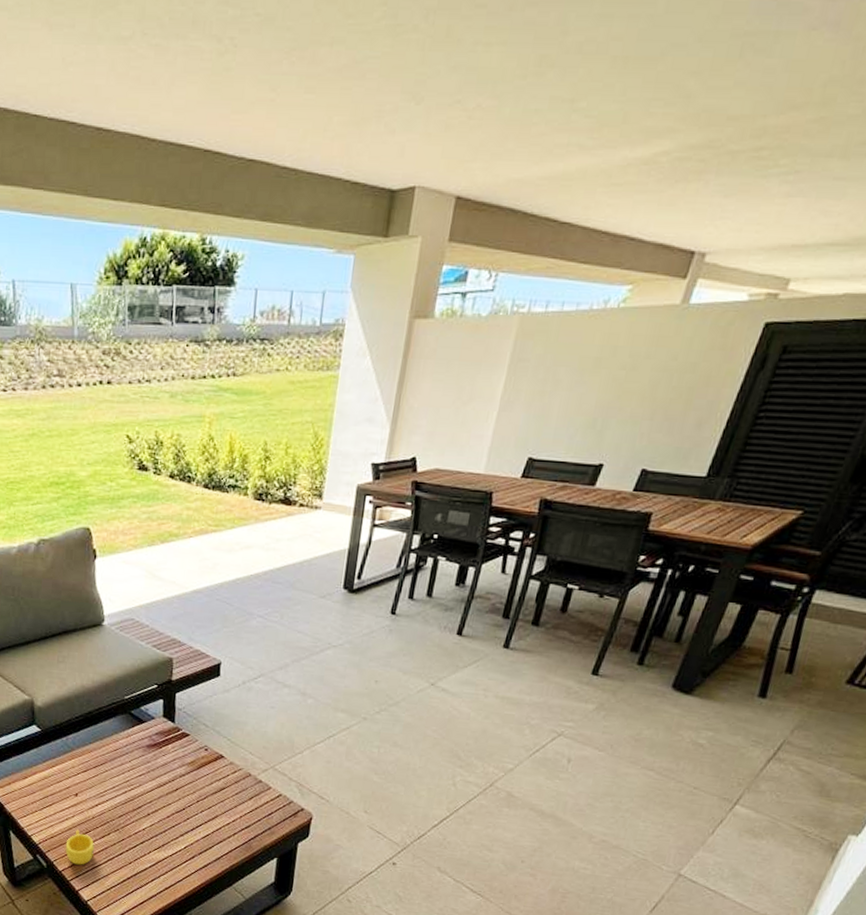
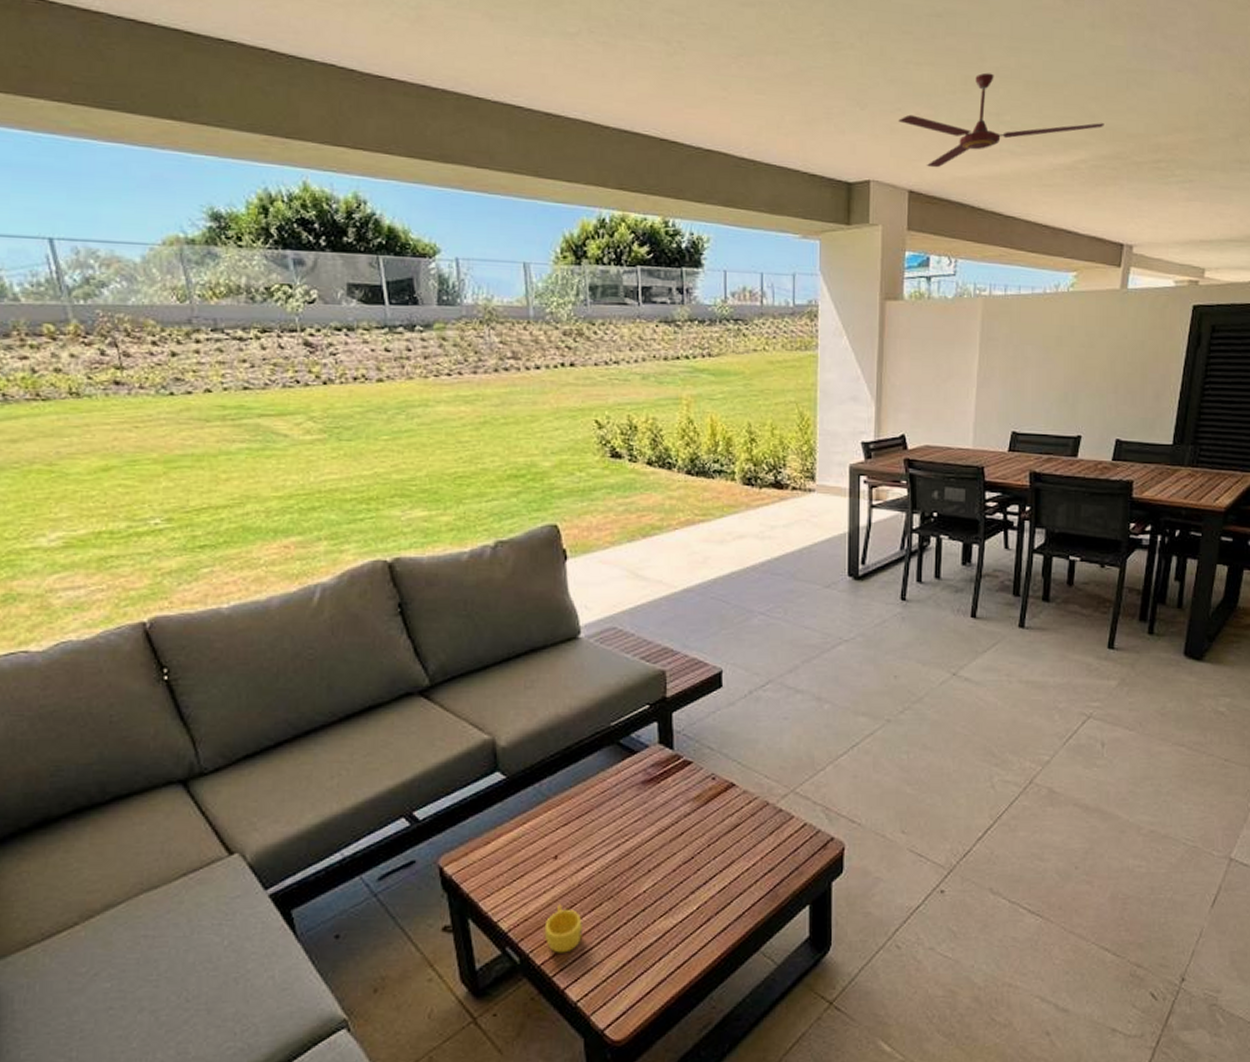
ceiling fan: none [456,49,701,169] -> present [898,72,1104,168]

